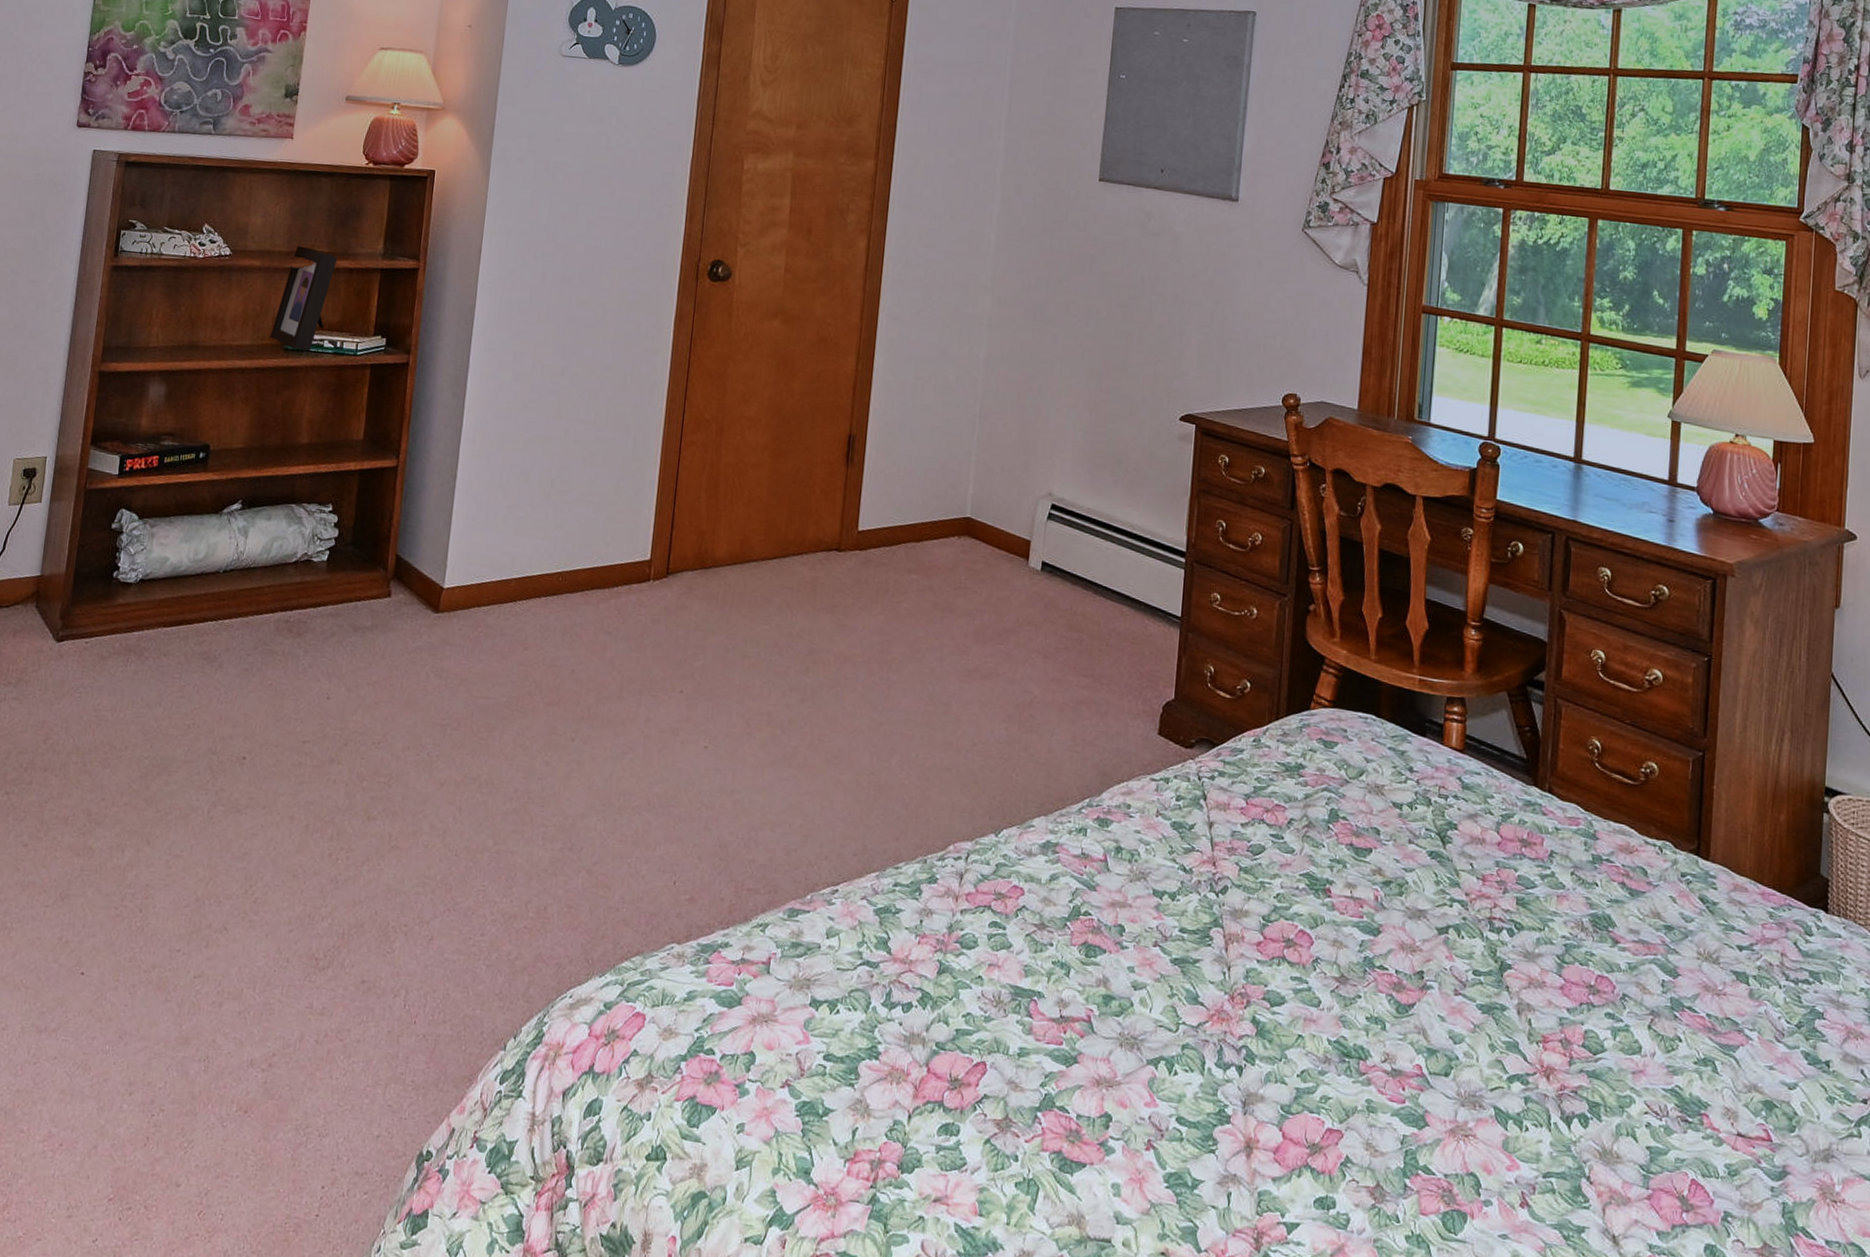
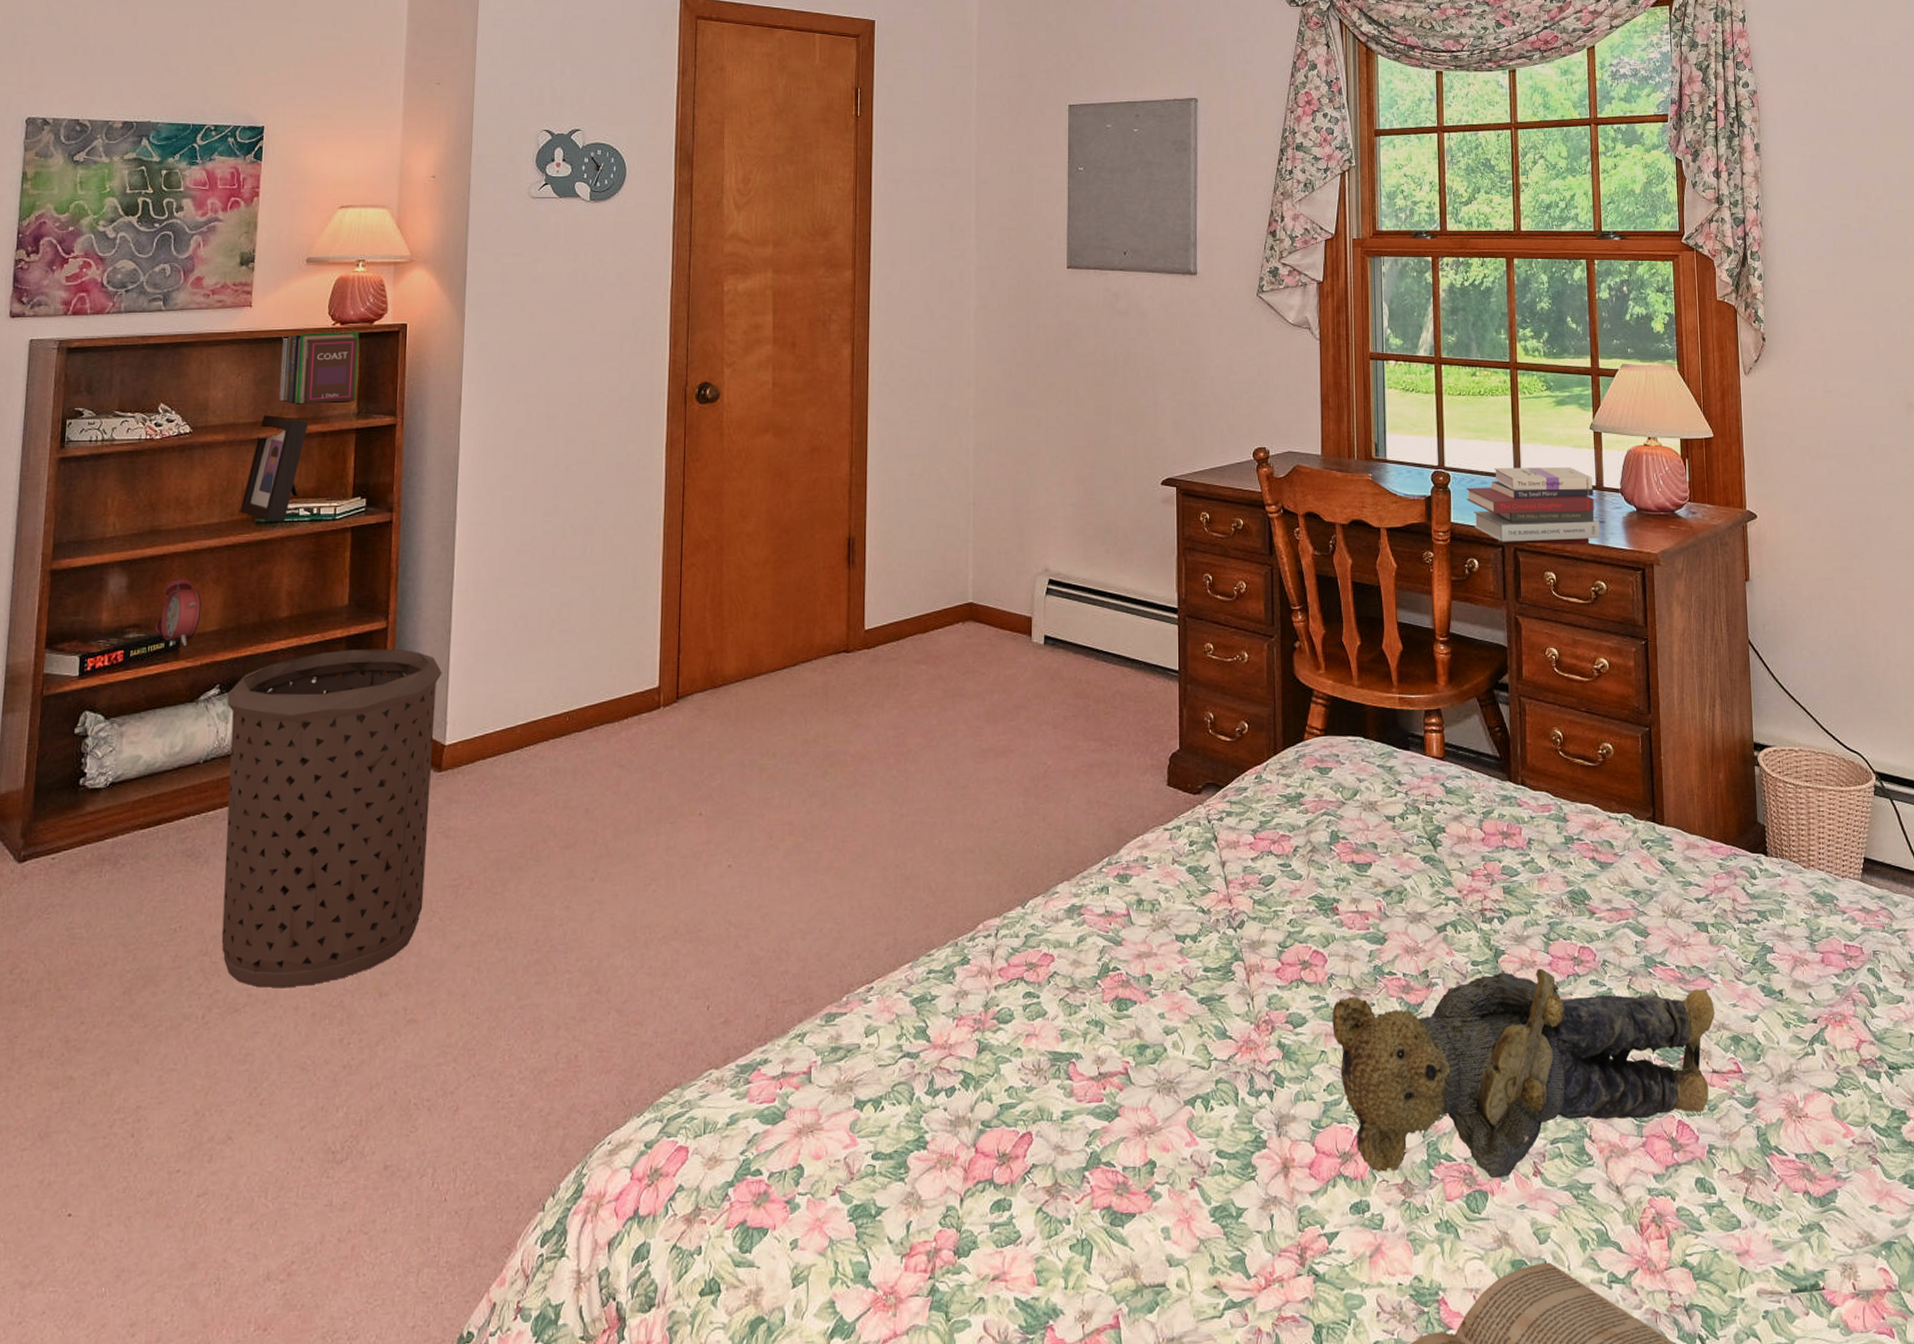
alarm clock: none [187,392,231,460] -> present [155,576,201,647]
laundry basket: none [229,482,446,799] -> present [221,648,442,988]
books: none [313,170,390,242] -> present [280,333,359,404]
teddy bear: none [1312,984,1747,1202] -> present [1332,968,1715,1179]
books: none [1516,446,1668,543] -> present [1466,467,1600,545]

